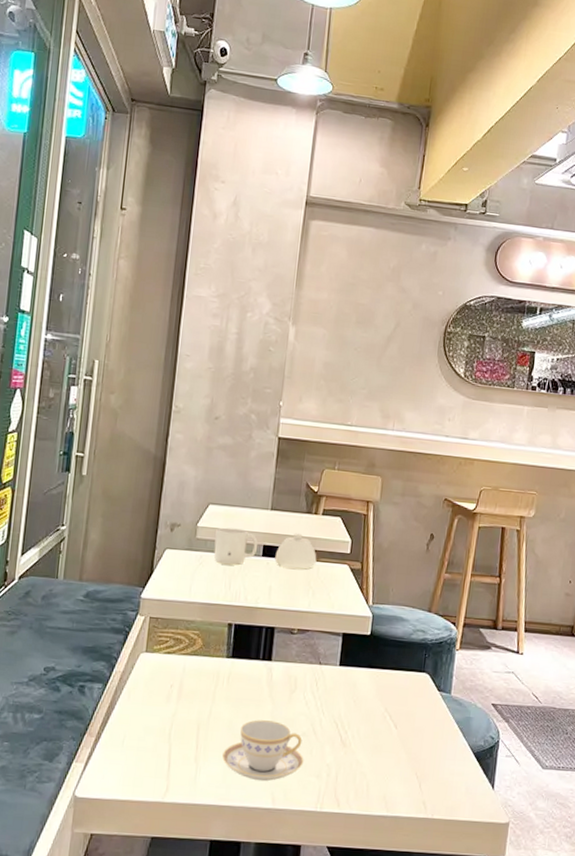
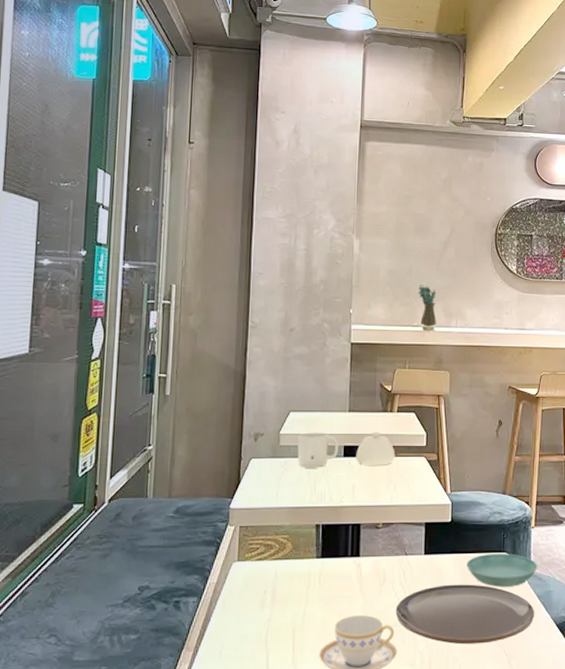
plate: none [304,699,452,764] -> present [395,584,535,645]
vase: none [354,380,374,433] -> present [418,284,437,332]
saucer: none [383,672,460,709] -> present [467,553,538,587]

